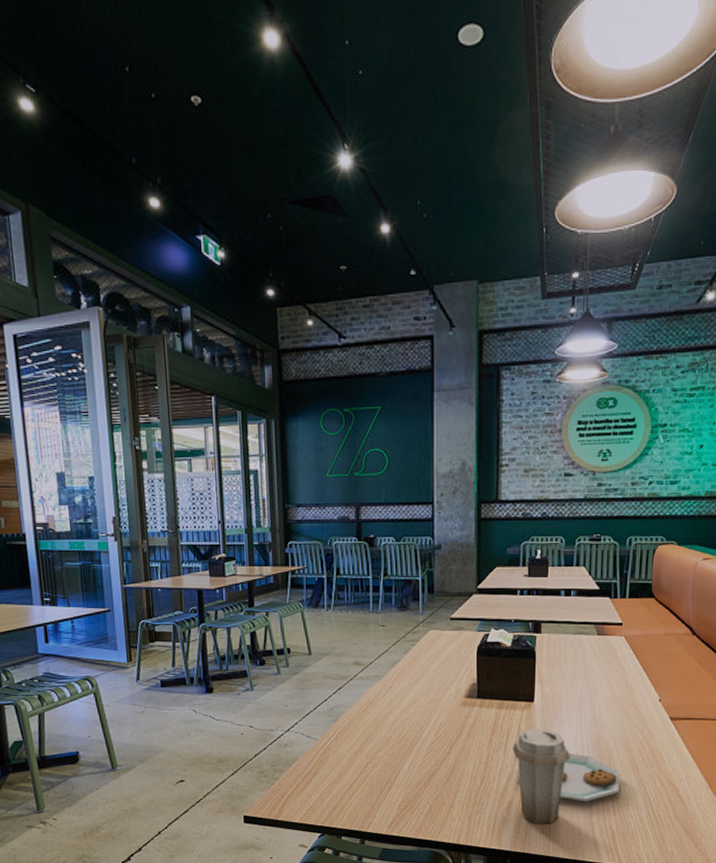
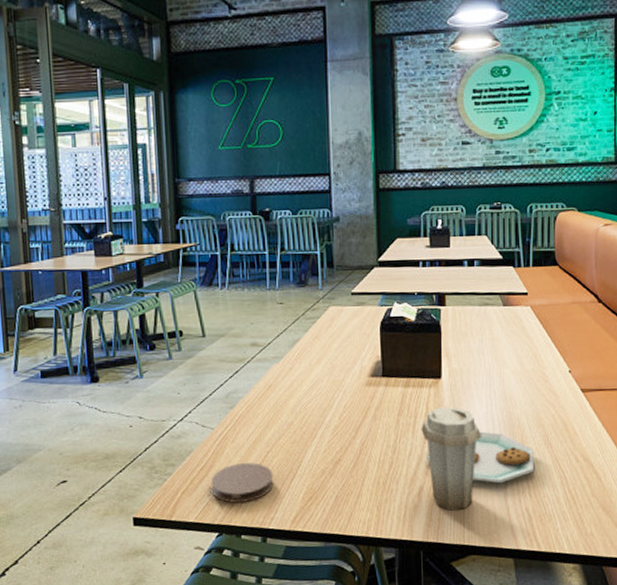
coaster: none [314,772,372,807] -> present [211,463,273,503]

